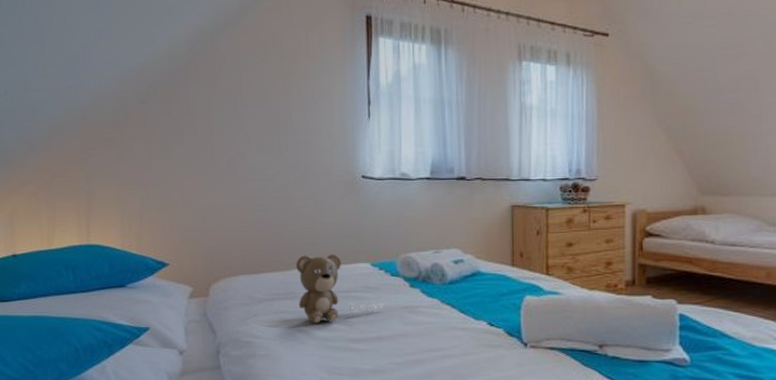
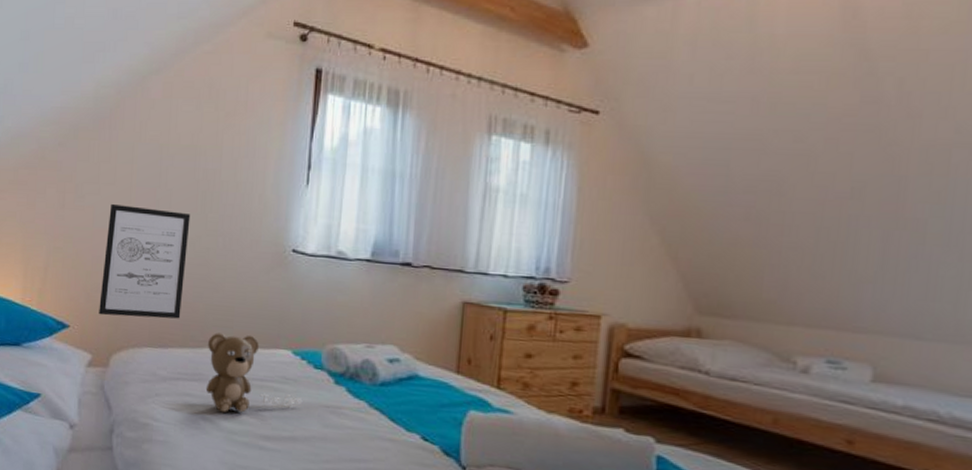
wall art: none [194,151,269,251] -> present [99,203,191,319]

